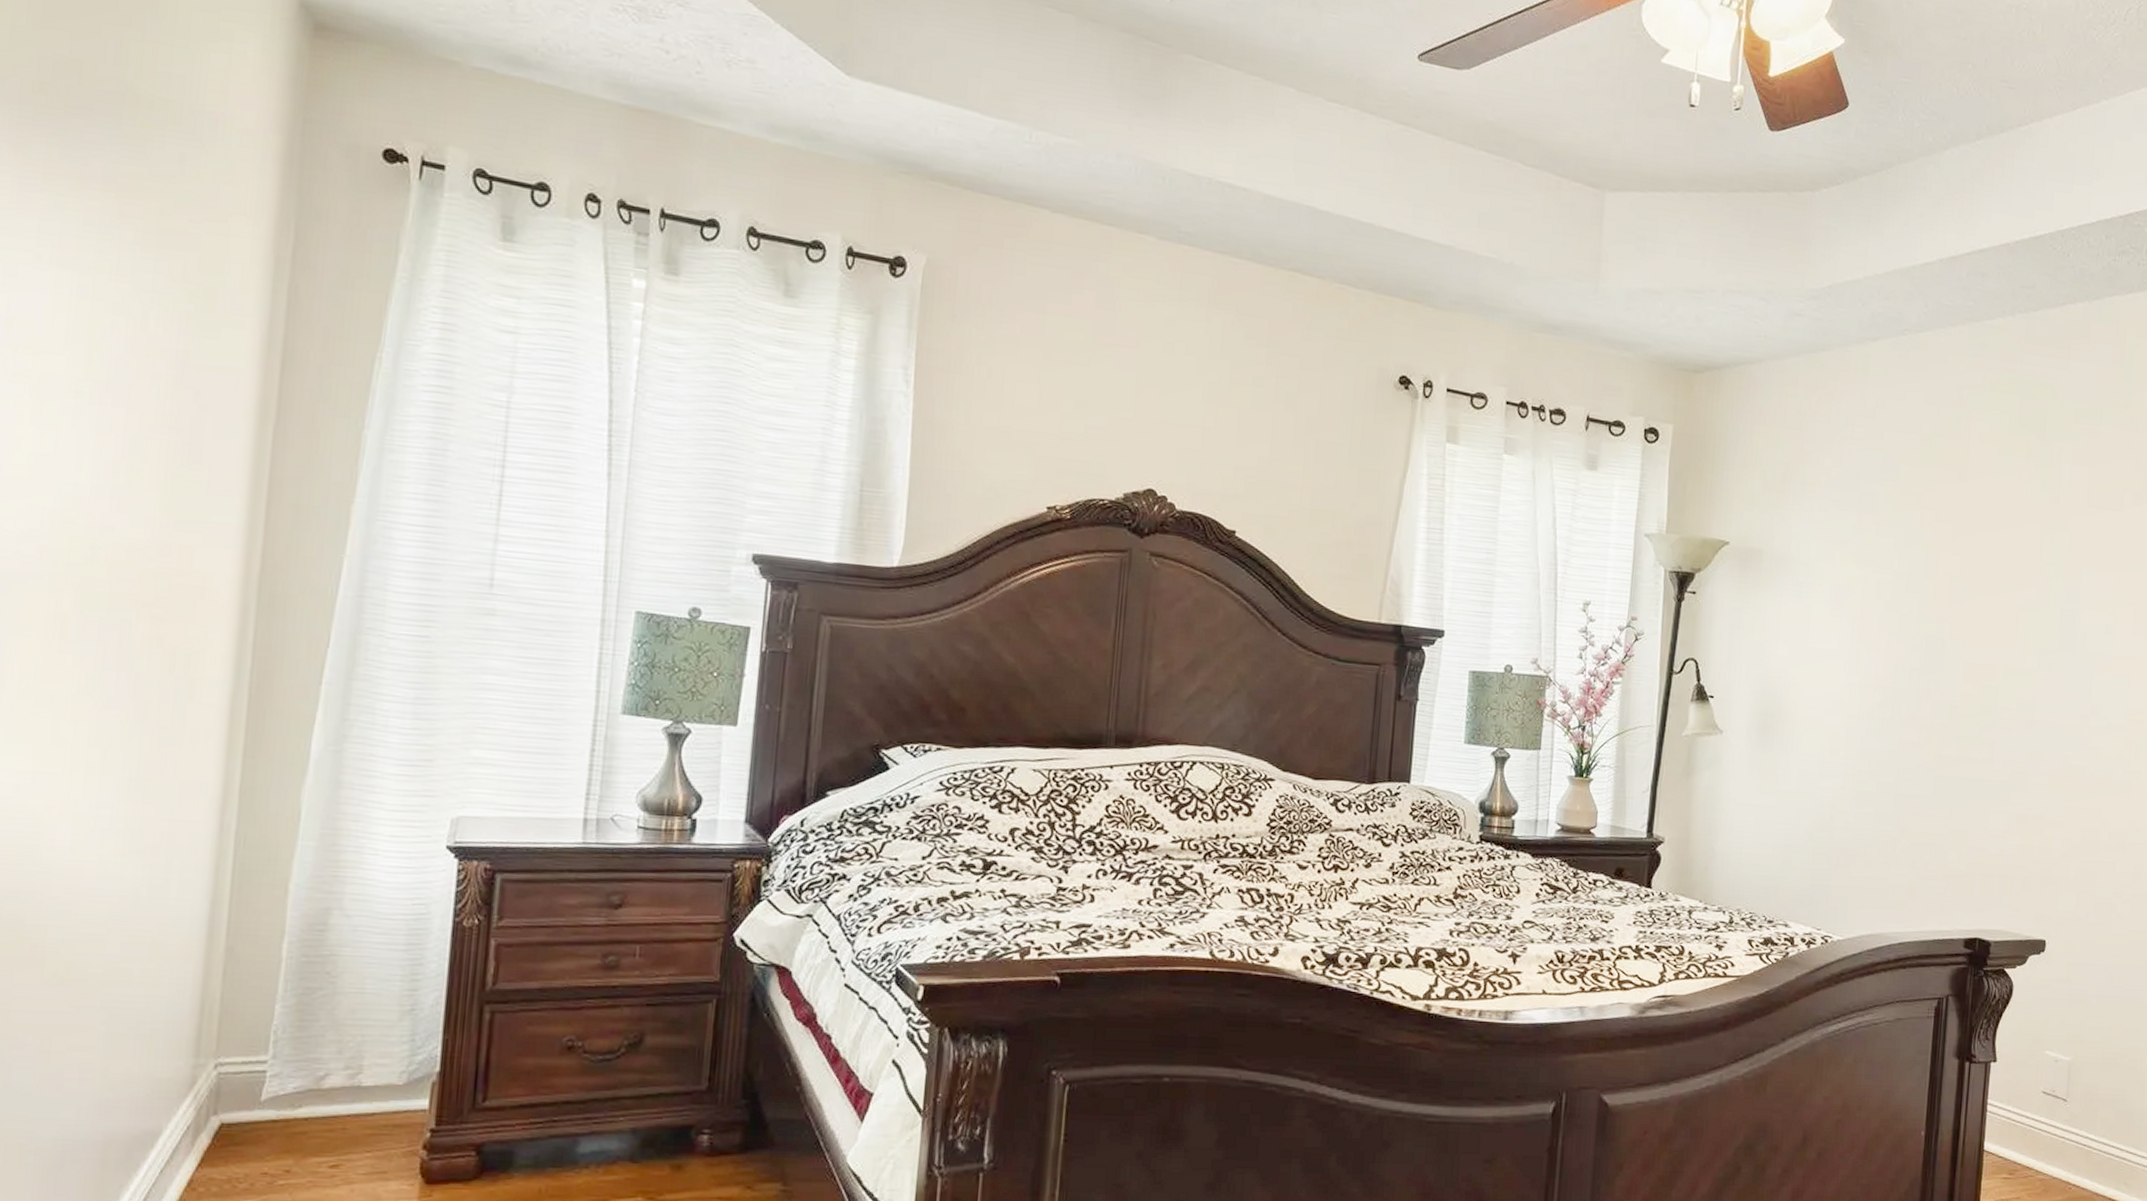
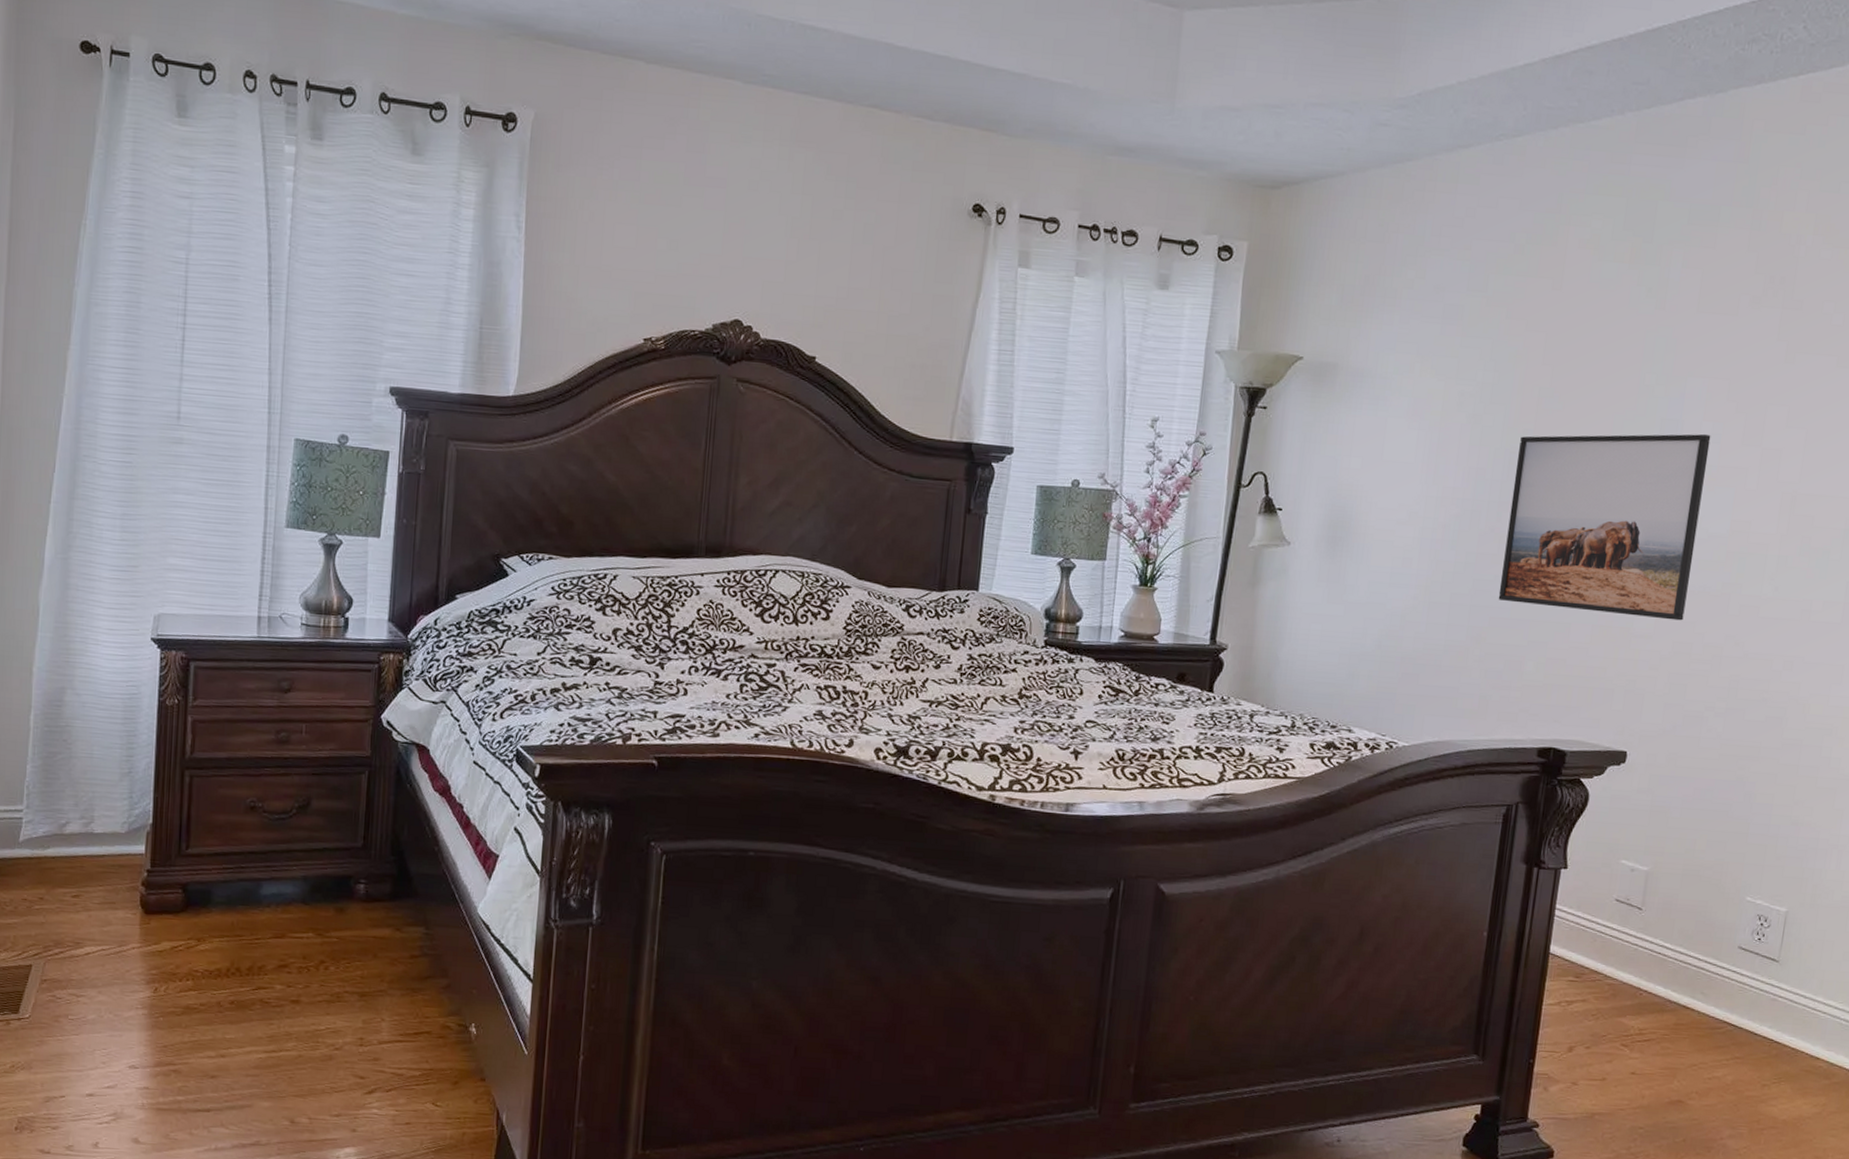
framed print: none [1921,624,2106,808] -> present [1498,433,1711,621]

